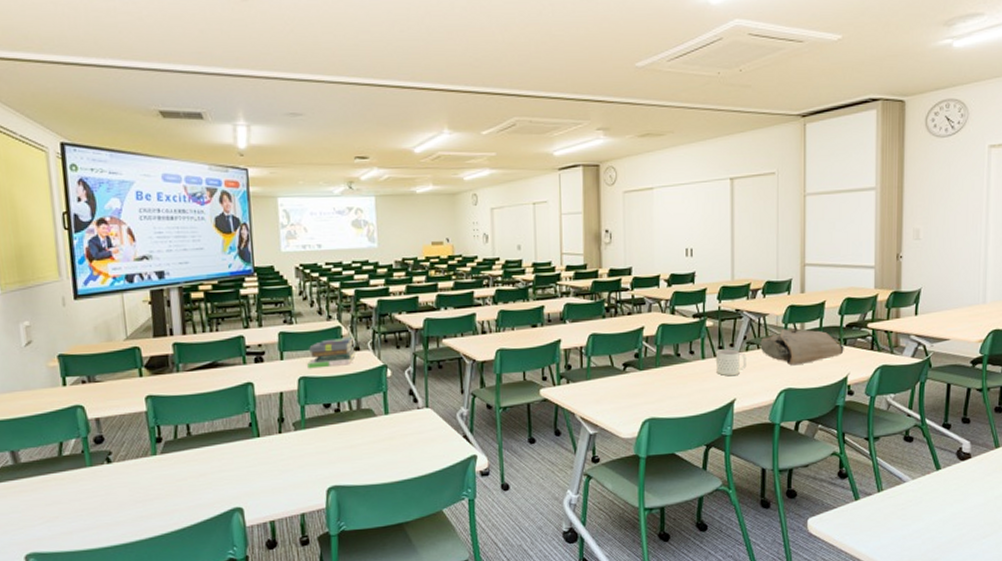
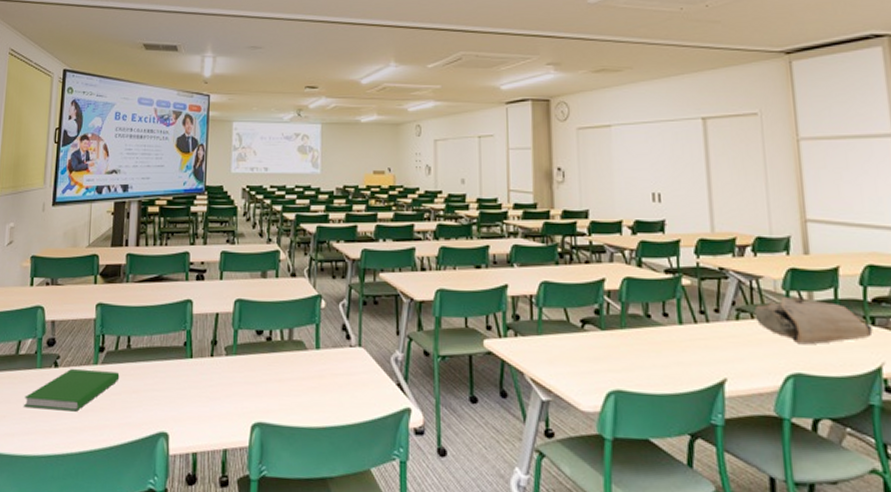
hardcover book: none [77,460,183,505] -> present [24,369,120,412]
books: present [307,338,356,369] -> none [244,262,292,292]
mug: present [716,349,747,377] -> none [697,314,738,350]

